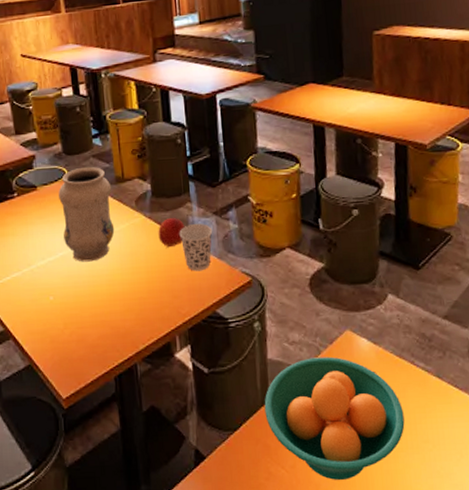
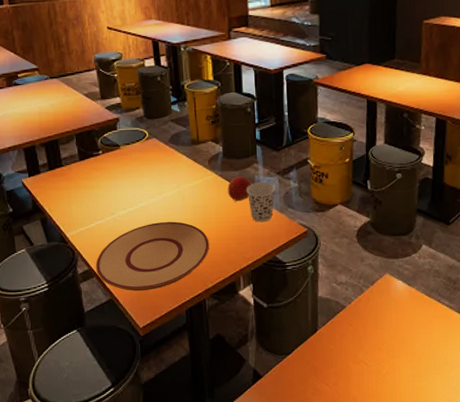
plate: none [12,272,140,356] -> present [96,222,210,291]
vase: present [58,166,115,262] -> none [140,129,189,213]
fruit bowl: present [264,356,405,480] -> none [313,295,430,395]

